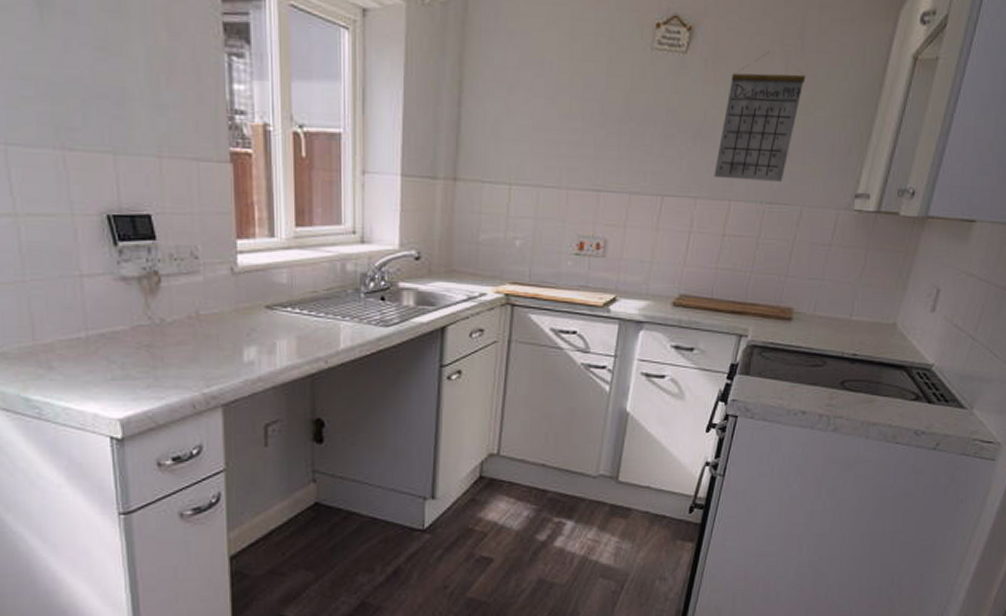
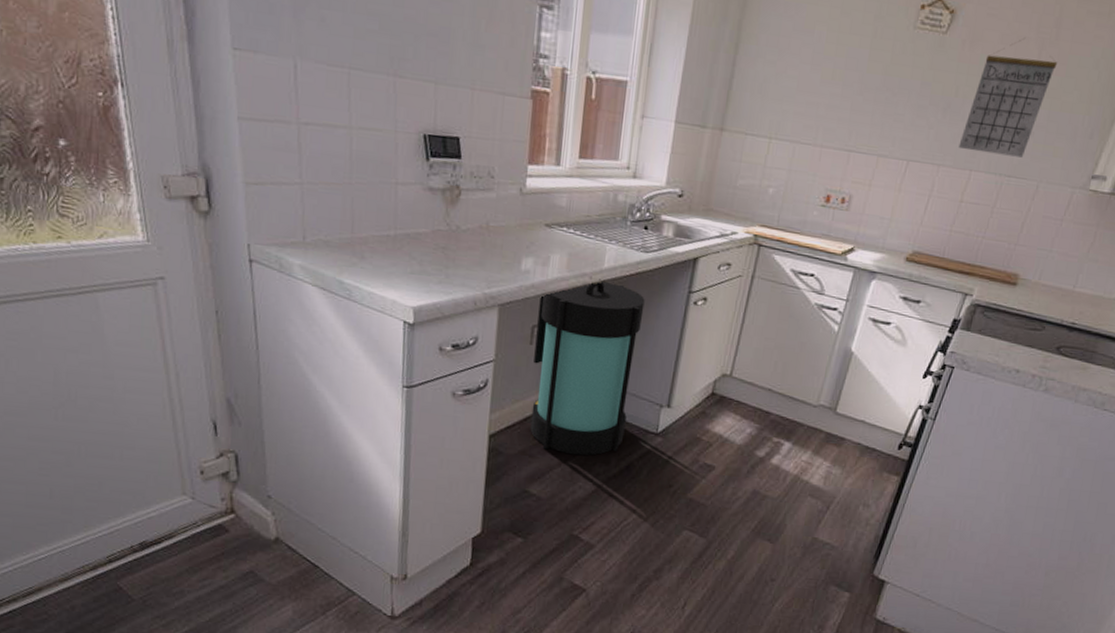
lantern: none [270,362,392,567] -> present [530,279,645,456]

